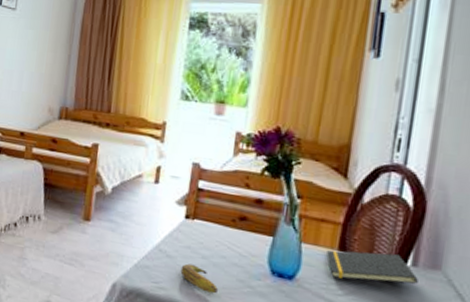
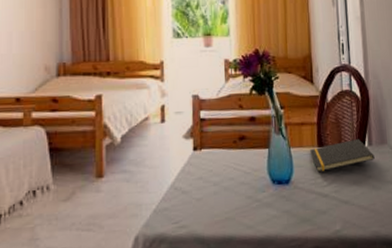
banana: present [180,263,219,294] -> none [197,194,233,218]

